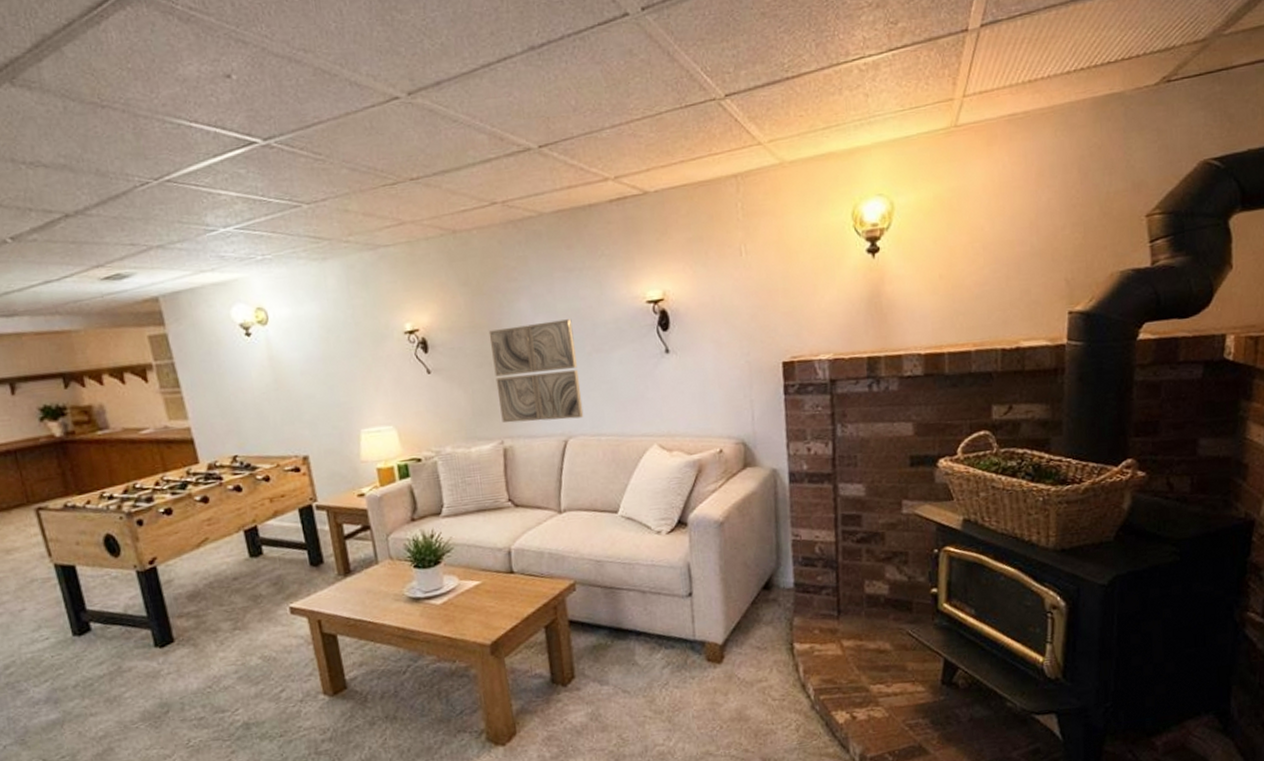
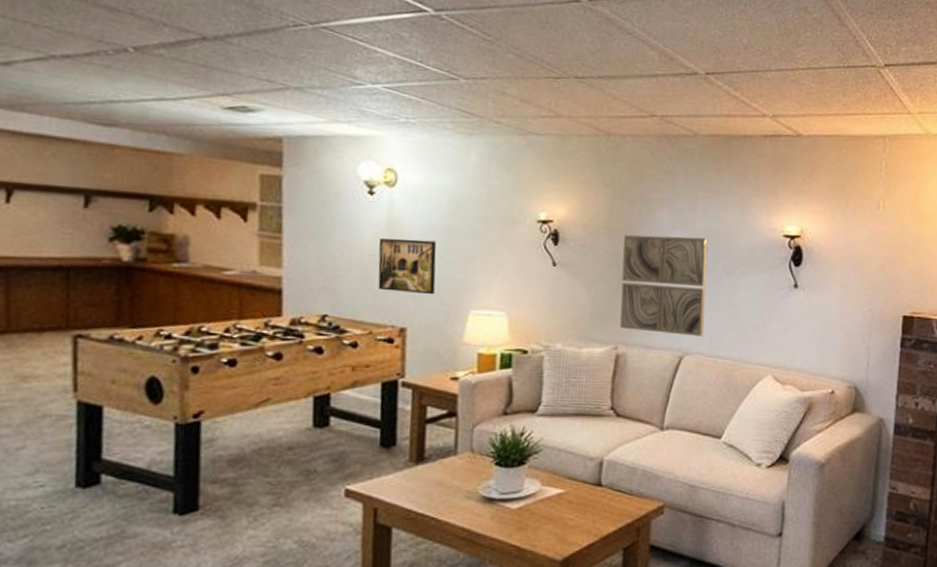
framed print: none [265,369,326,425] -> present [377,238,437,295]

